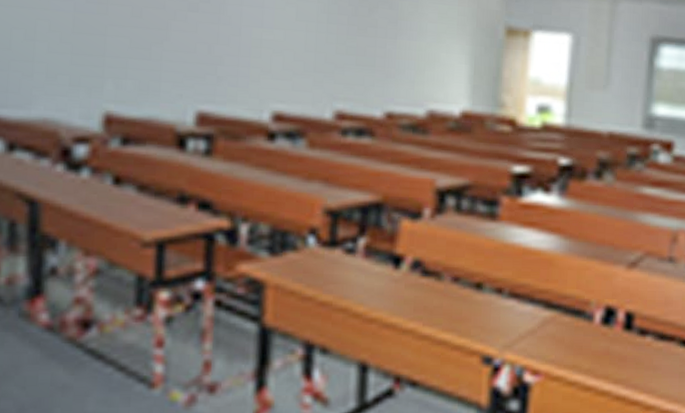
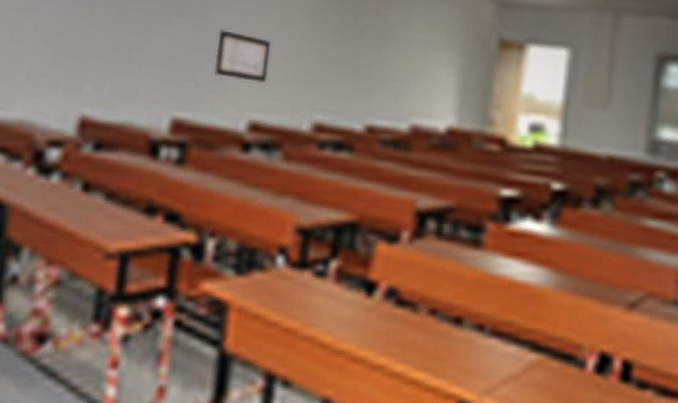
wall art: none [235,24,289,75] -> present [214,29,272,84]

